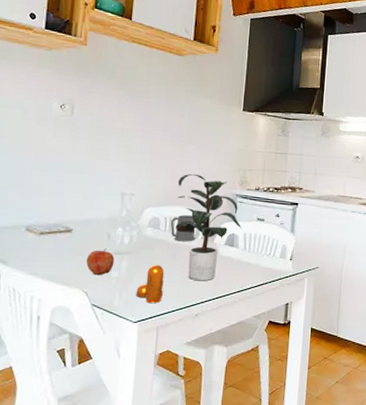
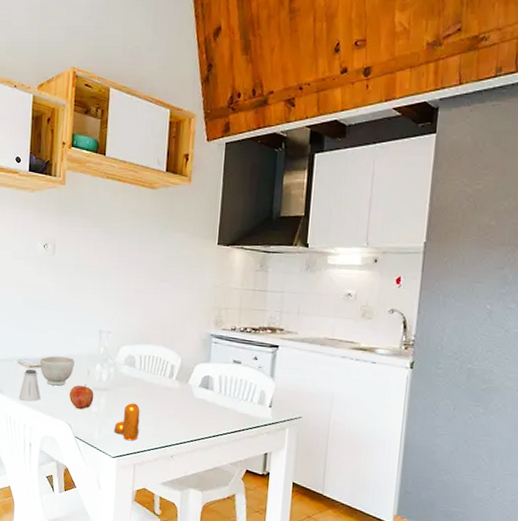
saltshaker: none [25,236,52,272] -> present [18,369,41,402]
bowl: none [52,221,94,252] -> present [40,356,75,386]
mug: present [170,215,196,242] -> none [145,354,170,382]
potted plant: present [177,173,242,281] -> none [152,311,218,423]

